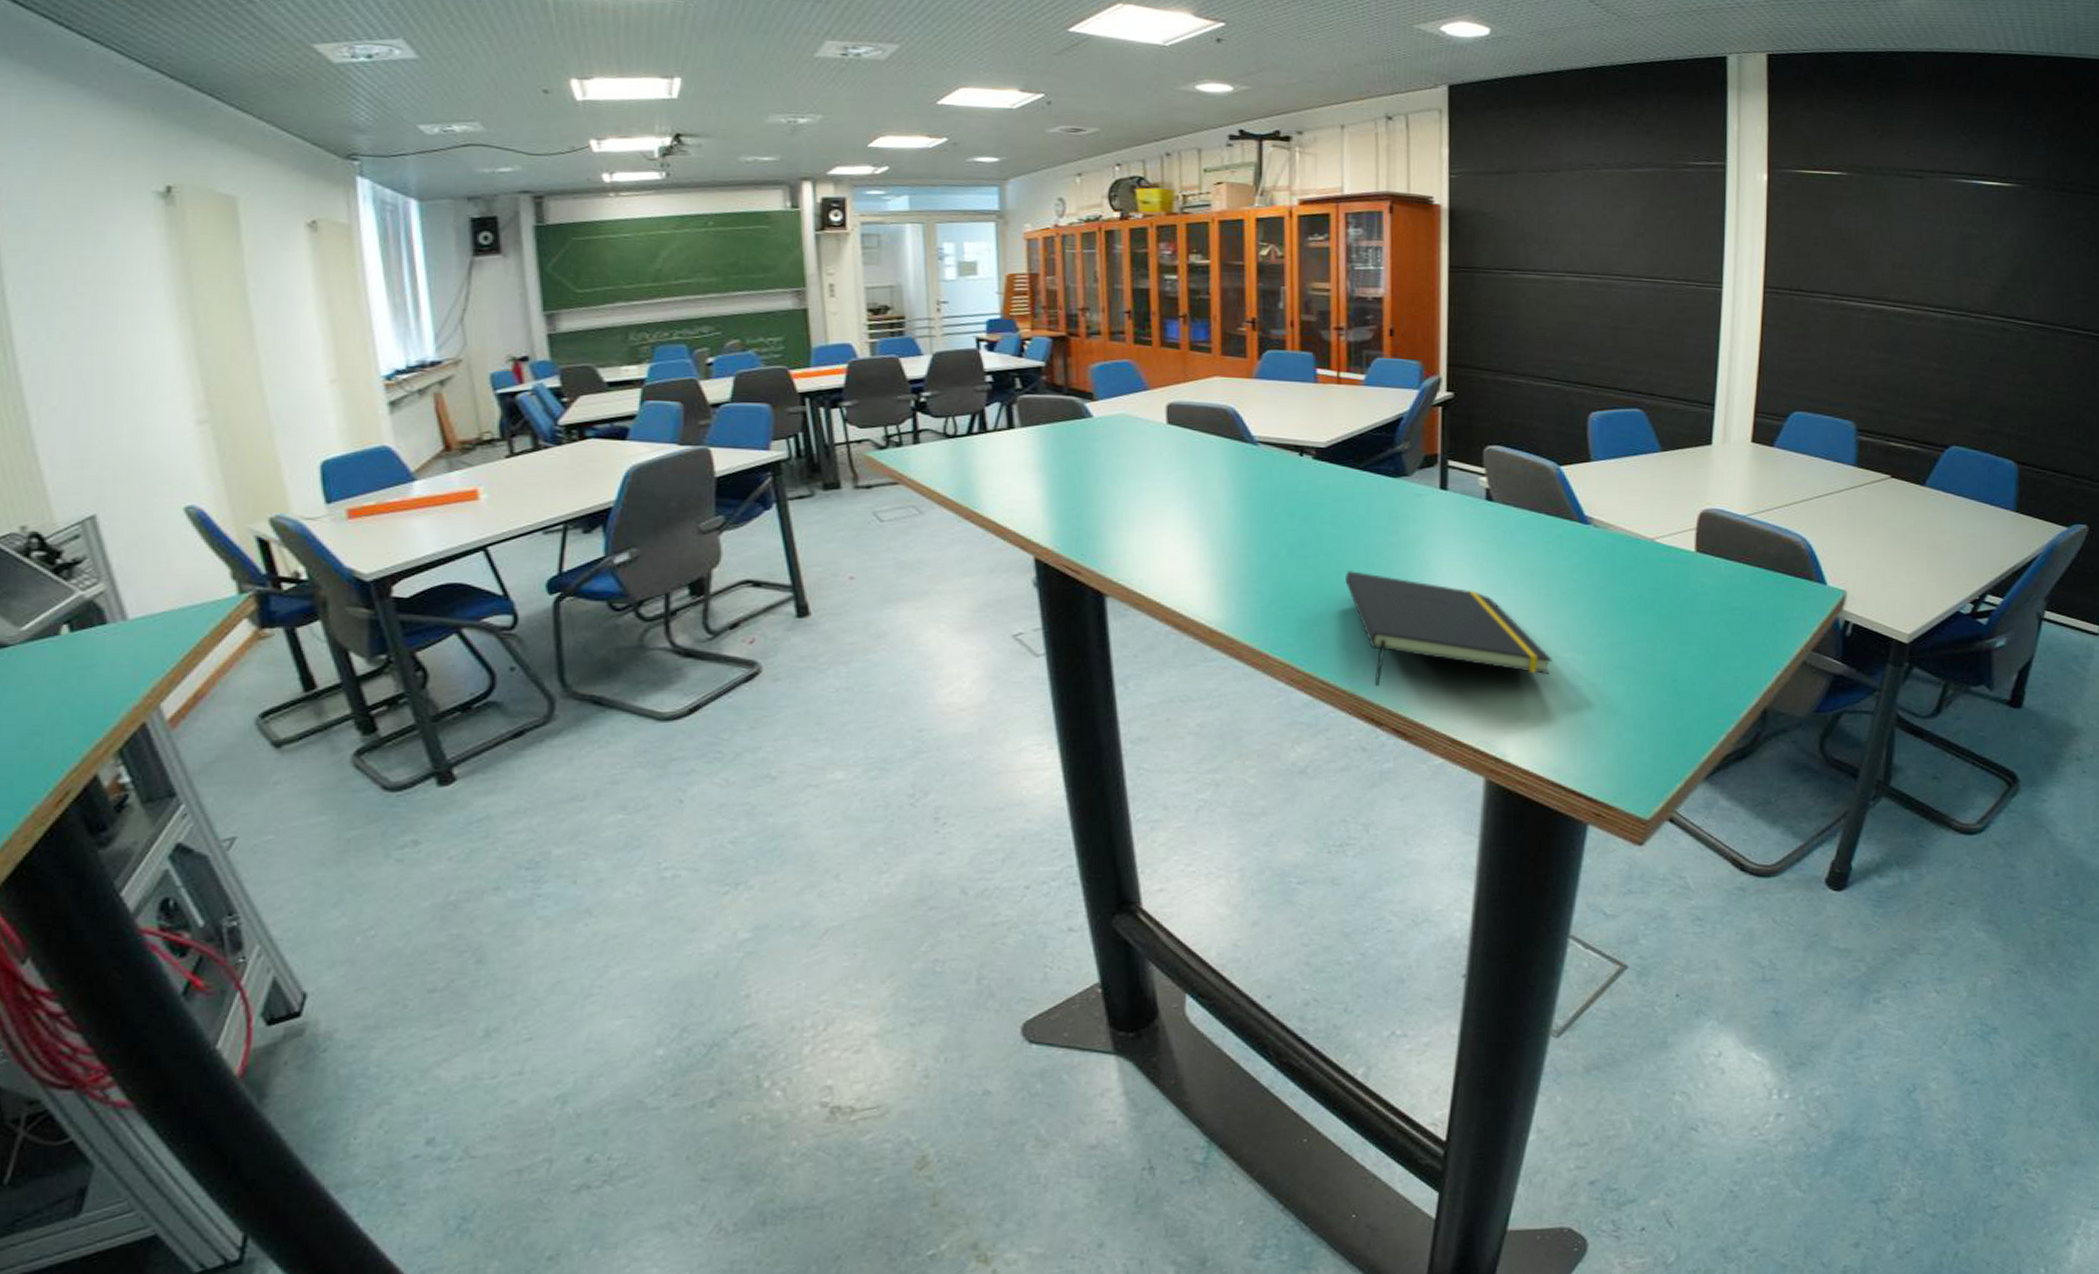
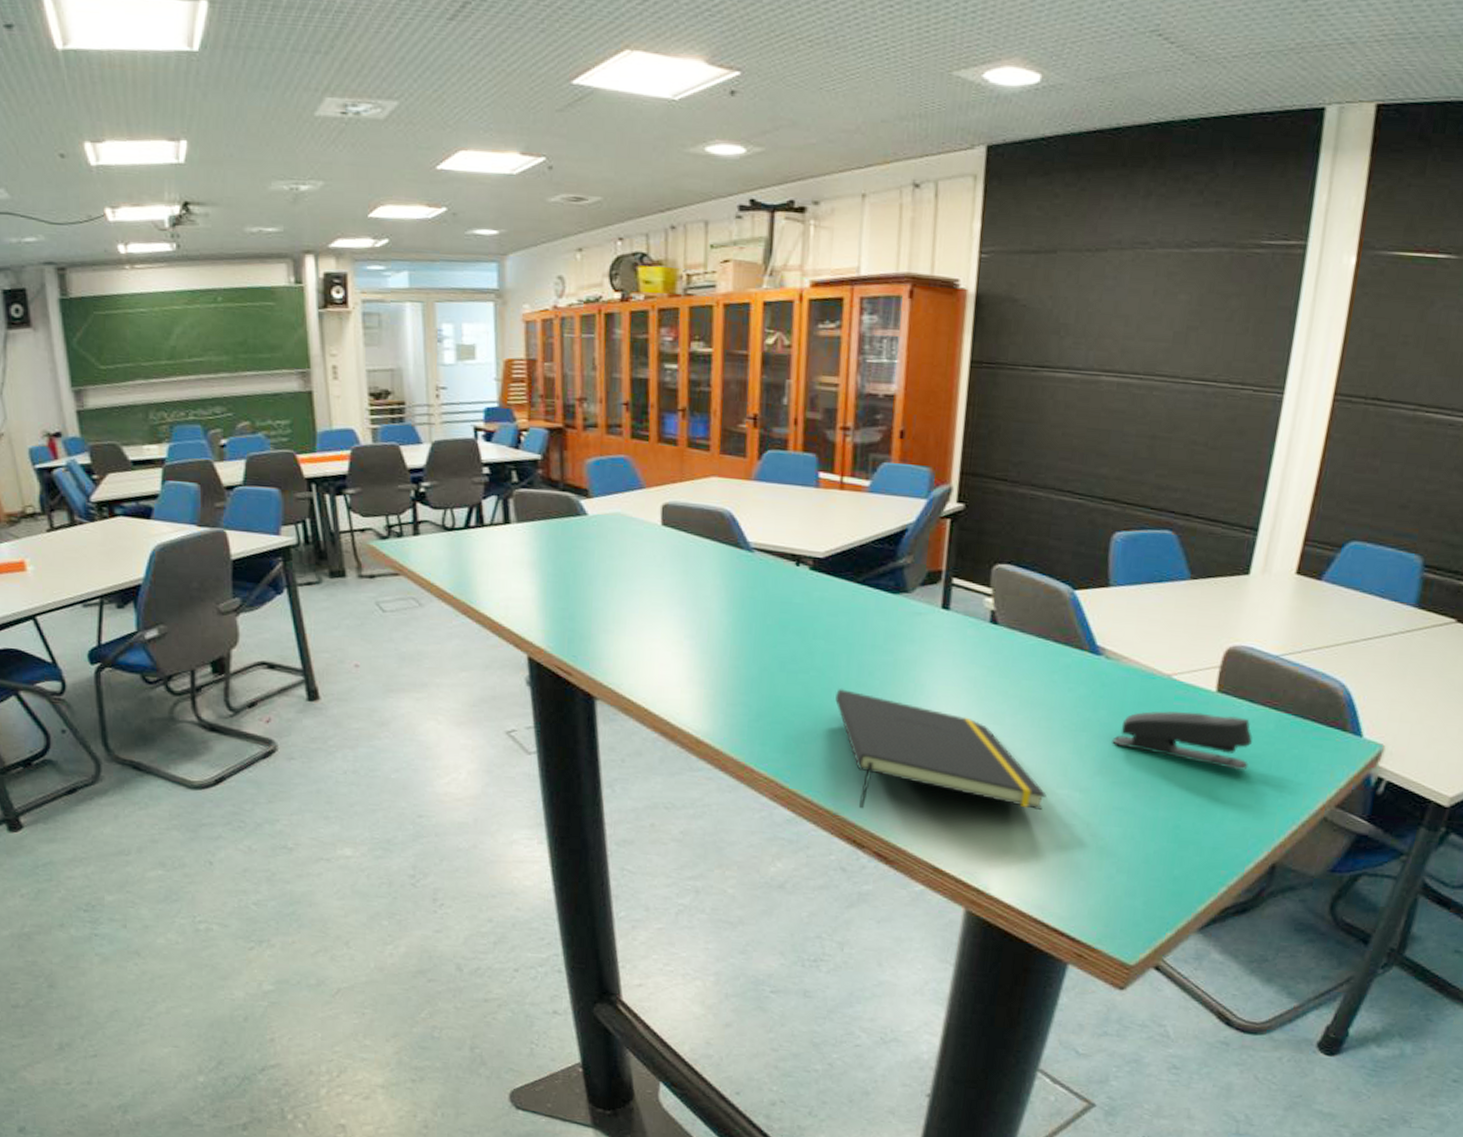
stapler: none [1607,571,1733,623] -> present [1112,711,1253,770]

